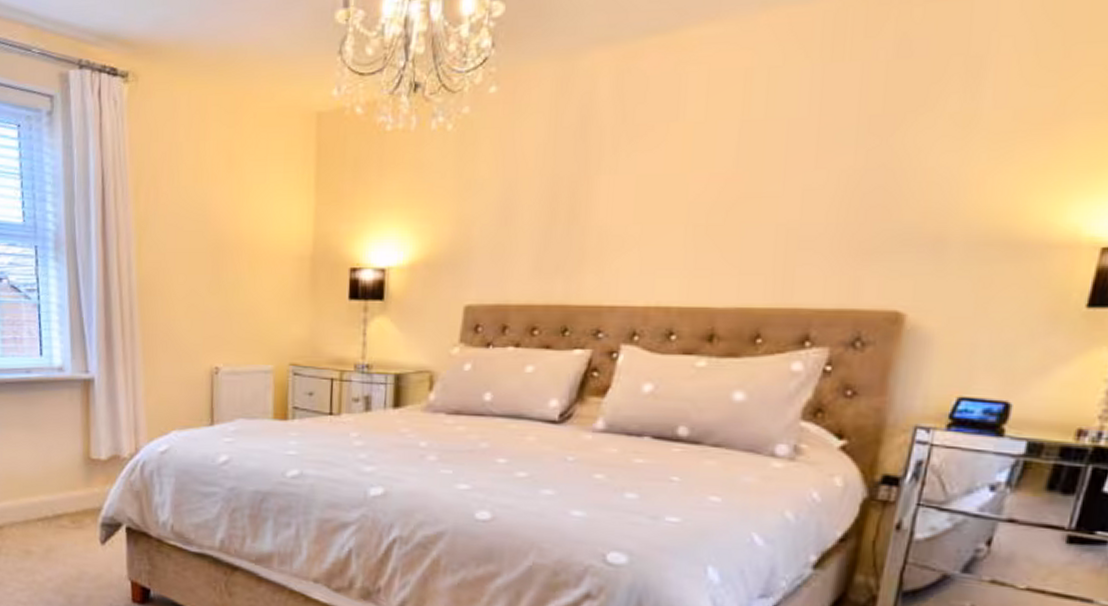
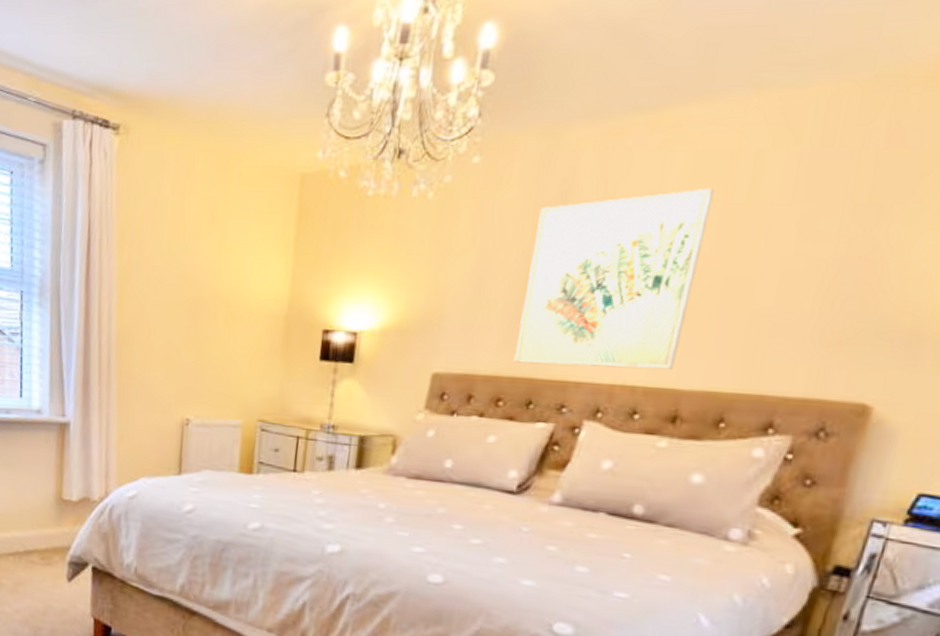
wall art: none [546,106,731,291] -> present [513,187,715,370]

